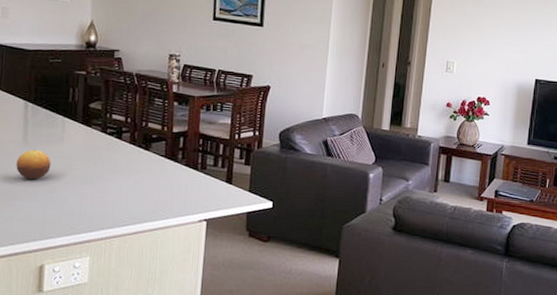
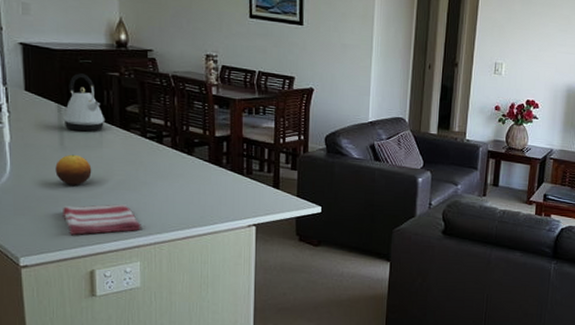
dish towel: none [18,198,94,230] -> present [61,204,141,236]
kettle: none [29,72,69,128] -> present [63,73,106,132]

